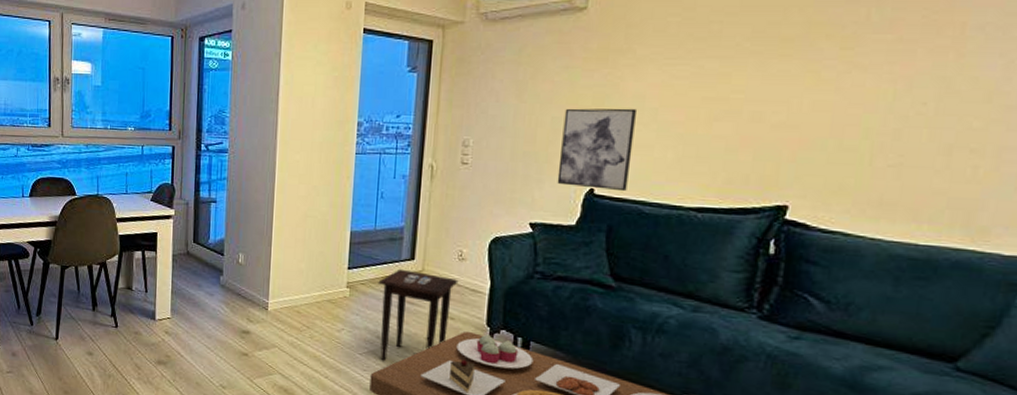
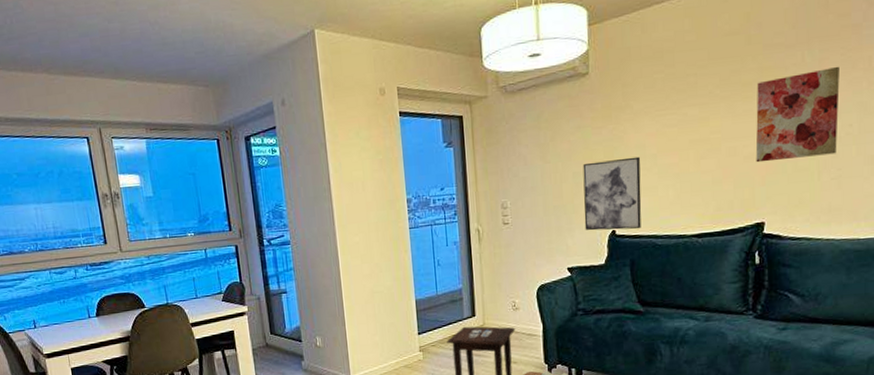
wall art: none [786,30,918,136] -> present [755,66,840,163]

